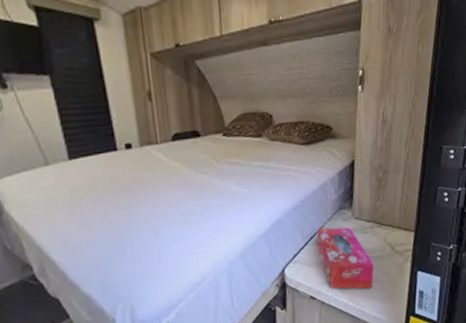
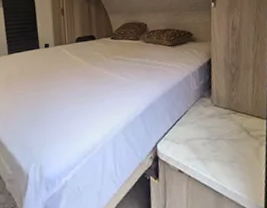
tissue box: present [316,227,375,290] -> none [182,111,233,168]

